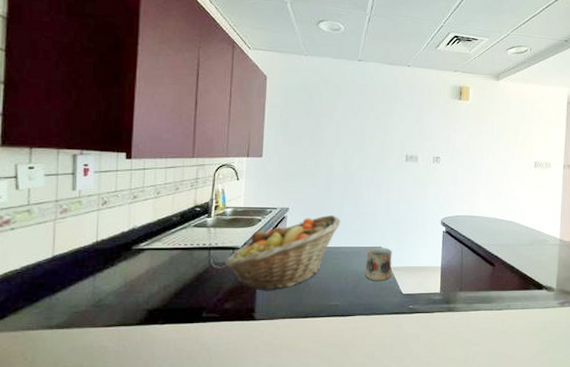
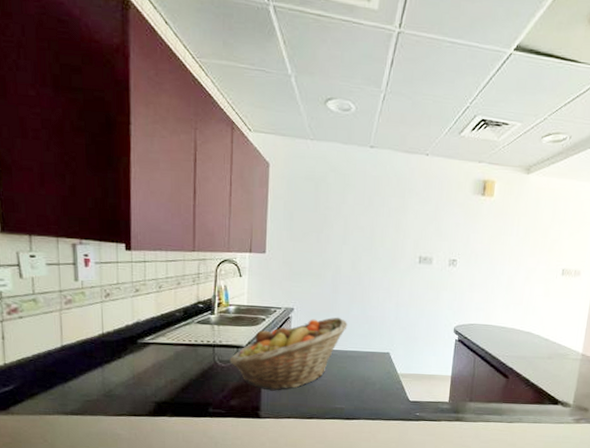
mug: present [365,247,392,282] -> none [372,352,401,388]

